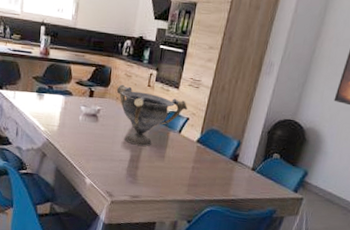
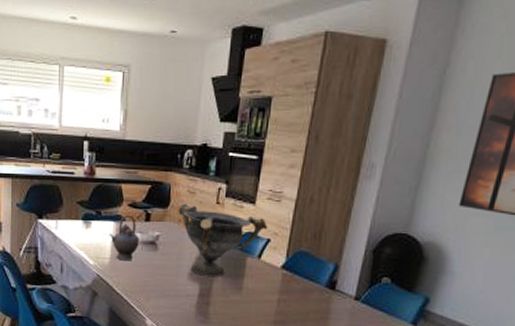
teapot: none [58,91,84,129] -> present [109,215,140,261]

